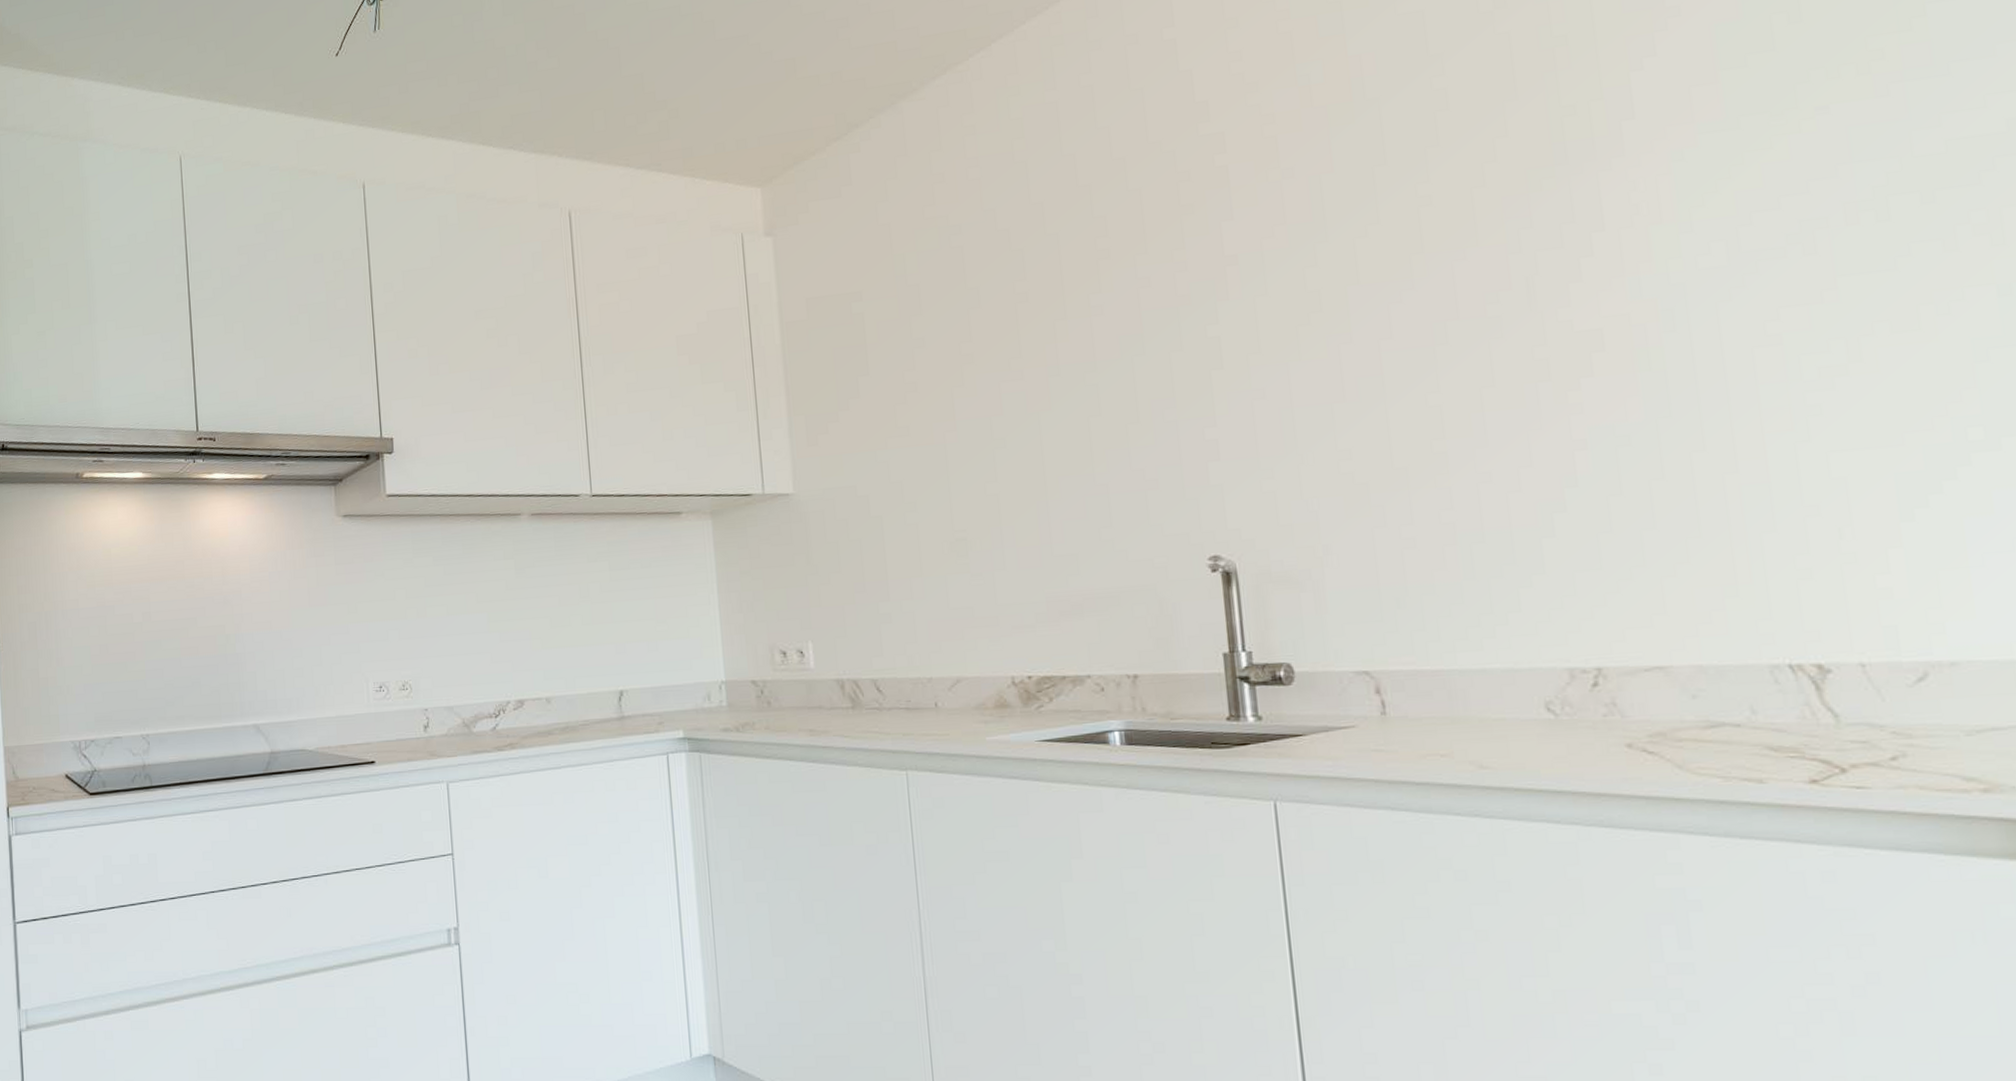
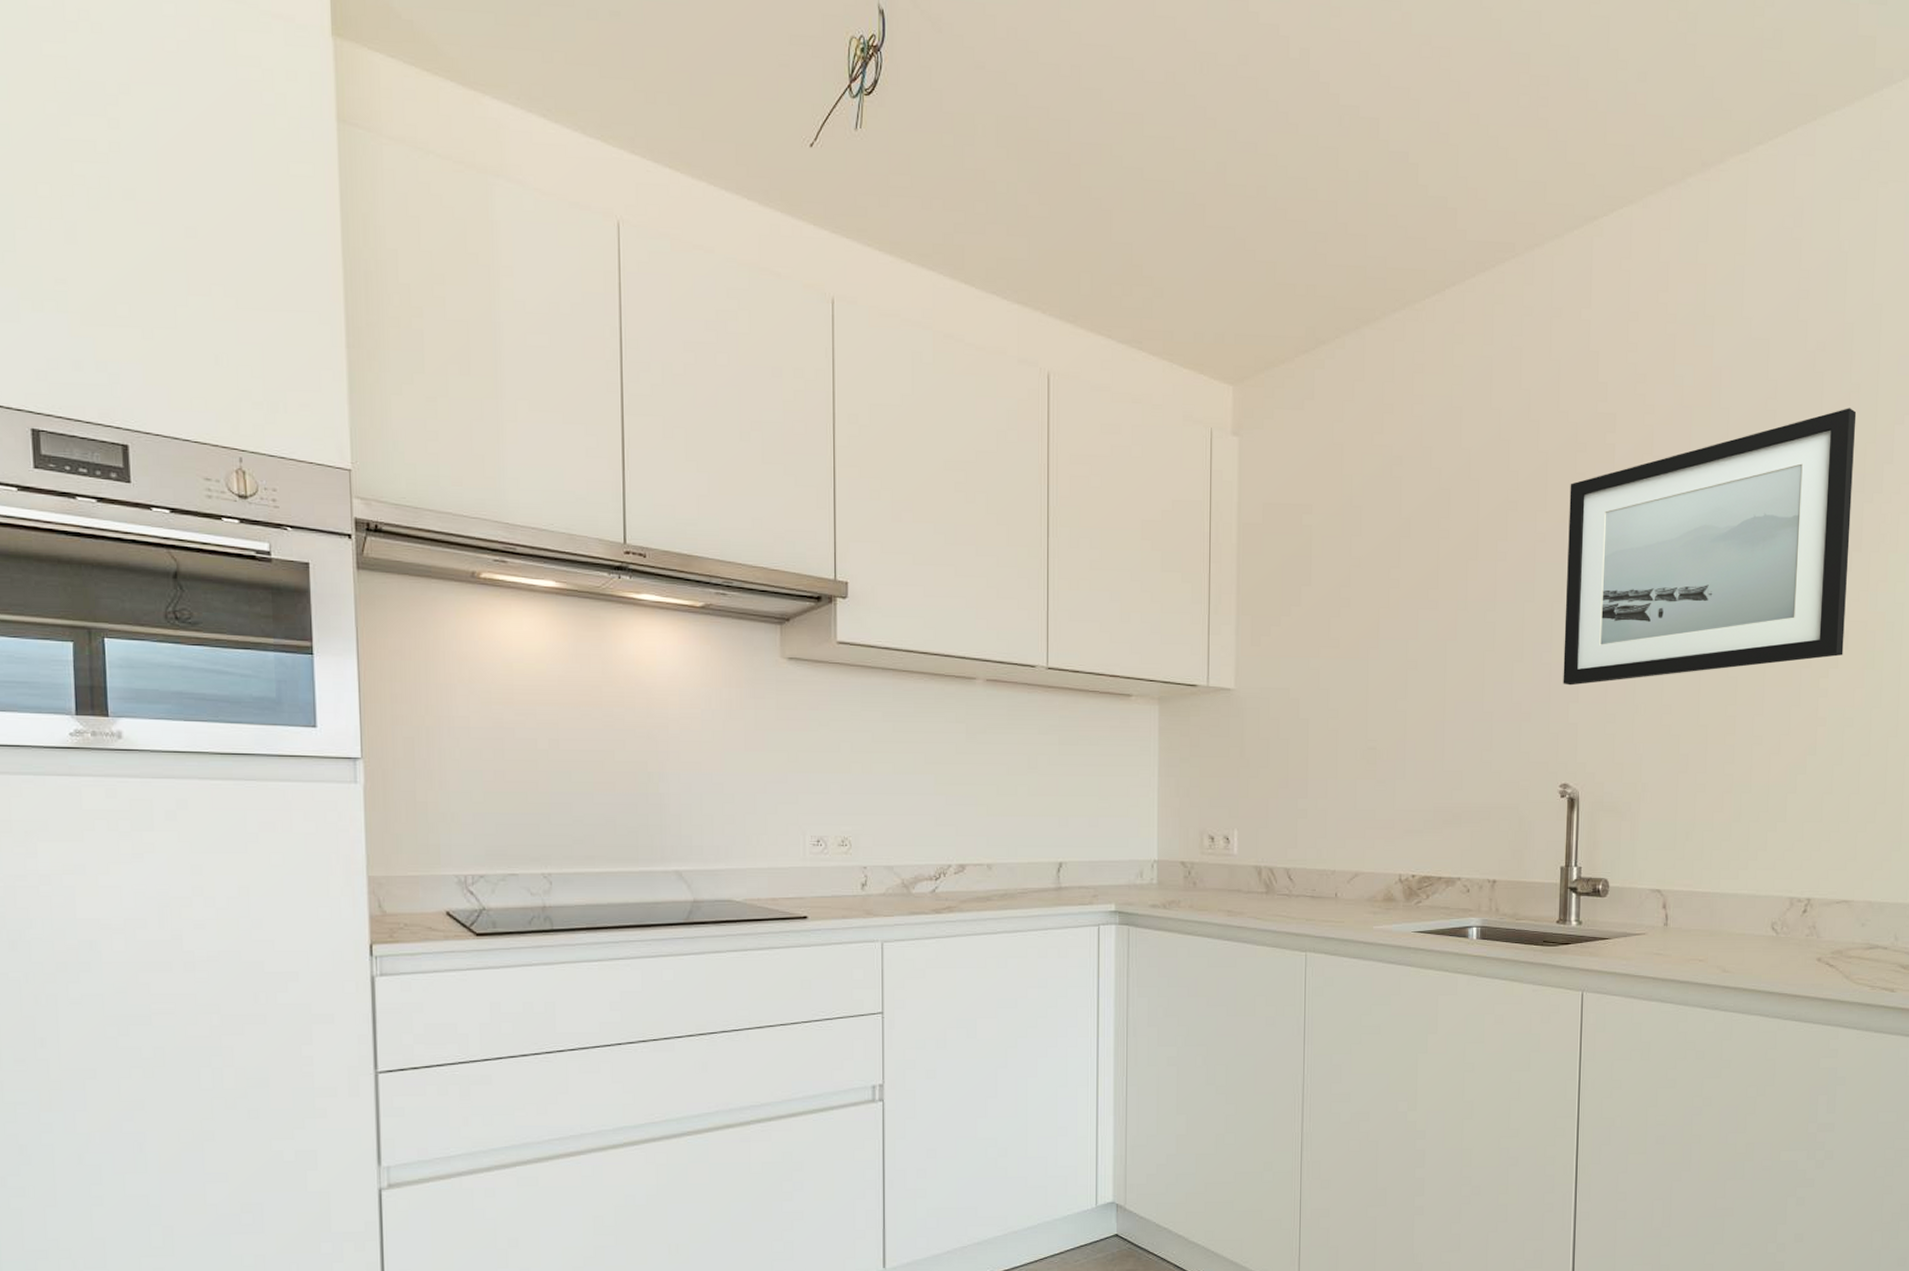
wall art: none [1174,65,1599,443] -> present [1563,408,1857,686]

